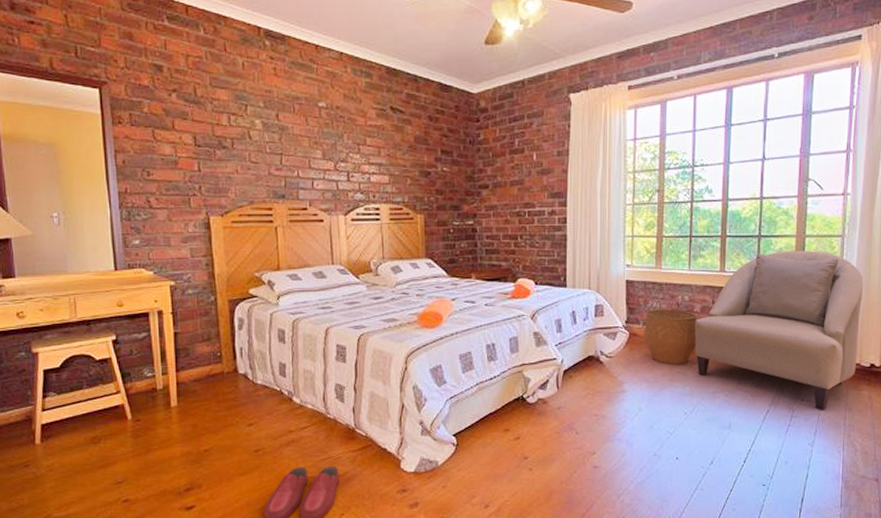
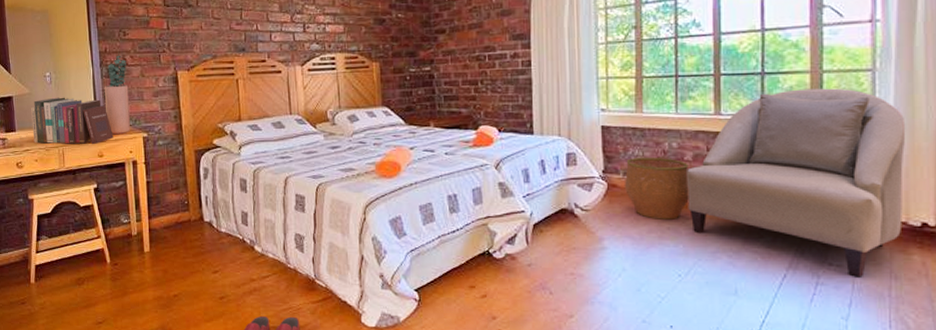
books: none [34,240,136,293] -> present [31,97,114,145]
vase: none [124,193,155,283] -> present [104,51,130,135]

